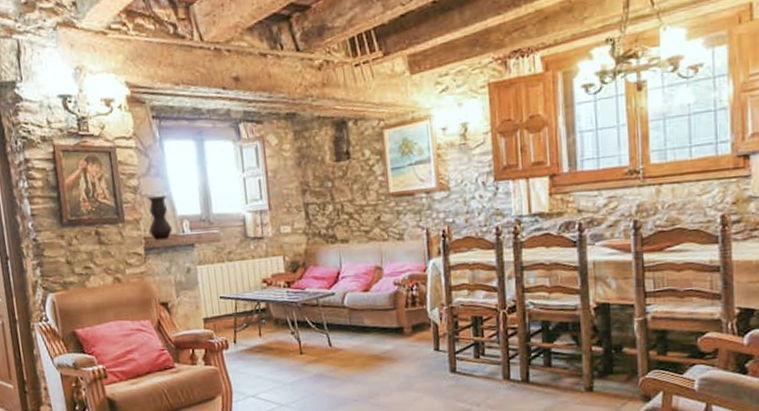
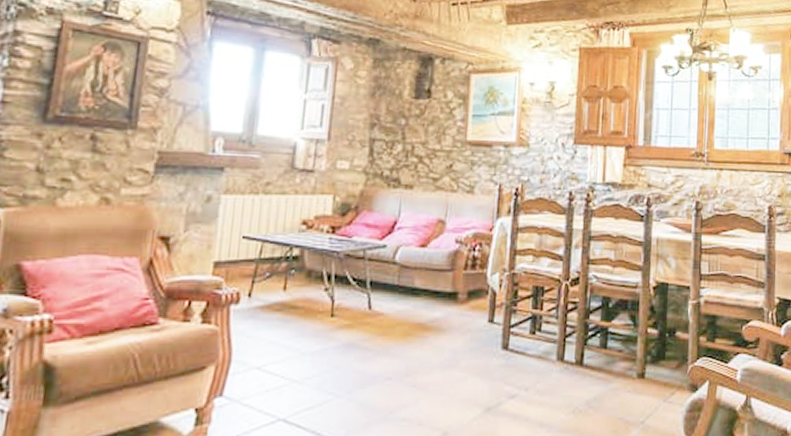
vase: present [147,196,172,241] -> none [166,104,202,159]

